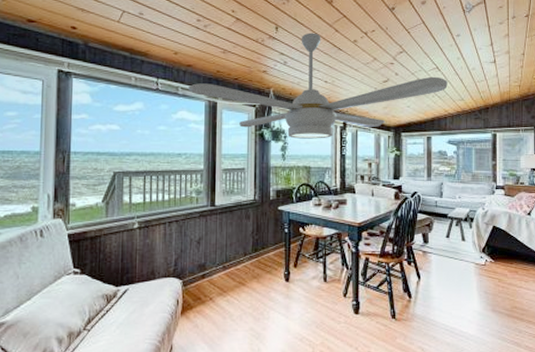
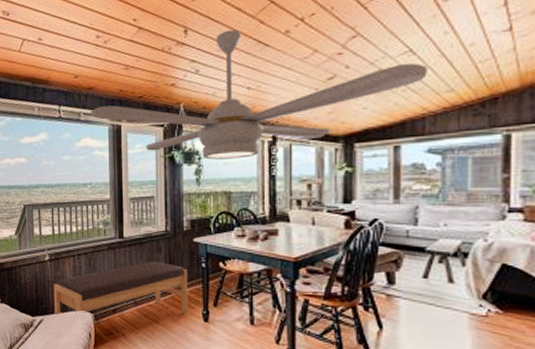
bench: none [141,227,272,283] -> present [53,261,188,315]

